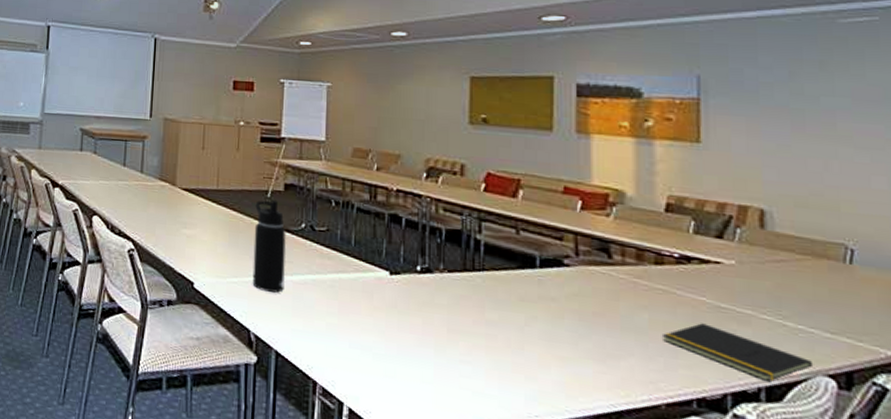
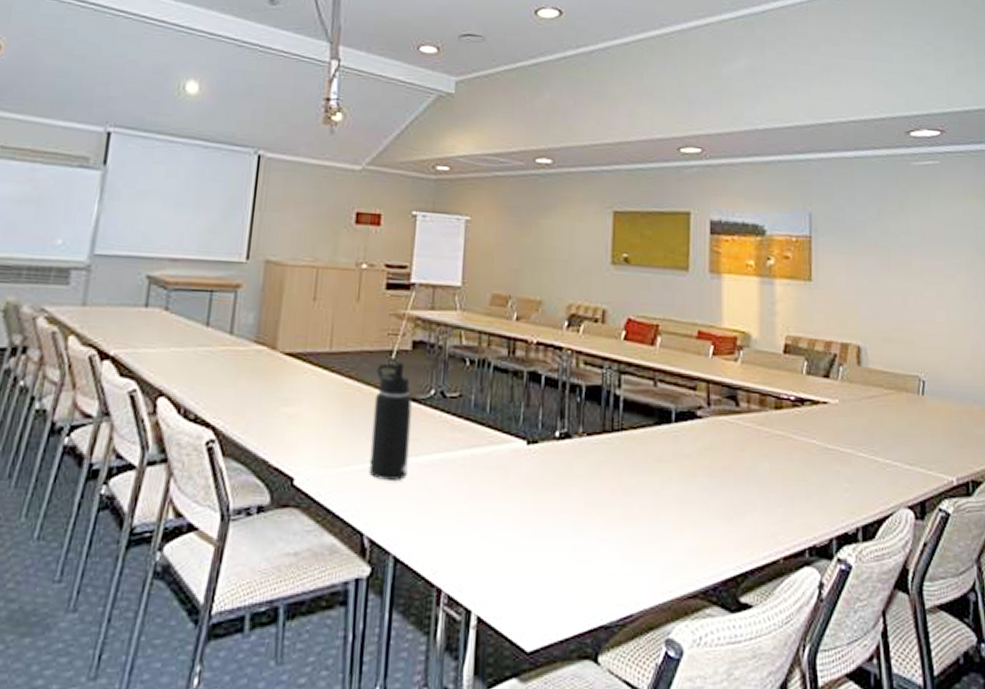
notepad: present [663,323,814,381] -> none [781,467,897,520]

